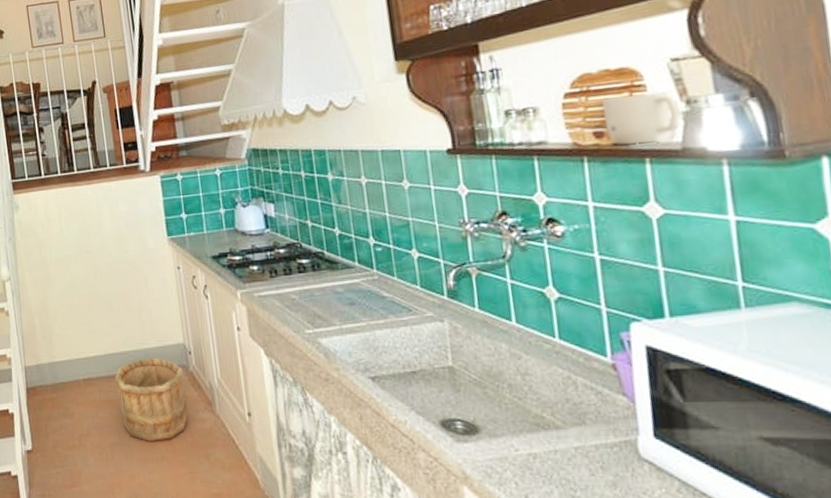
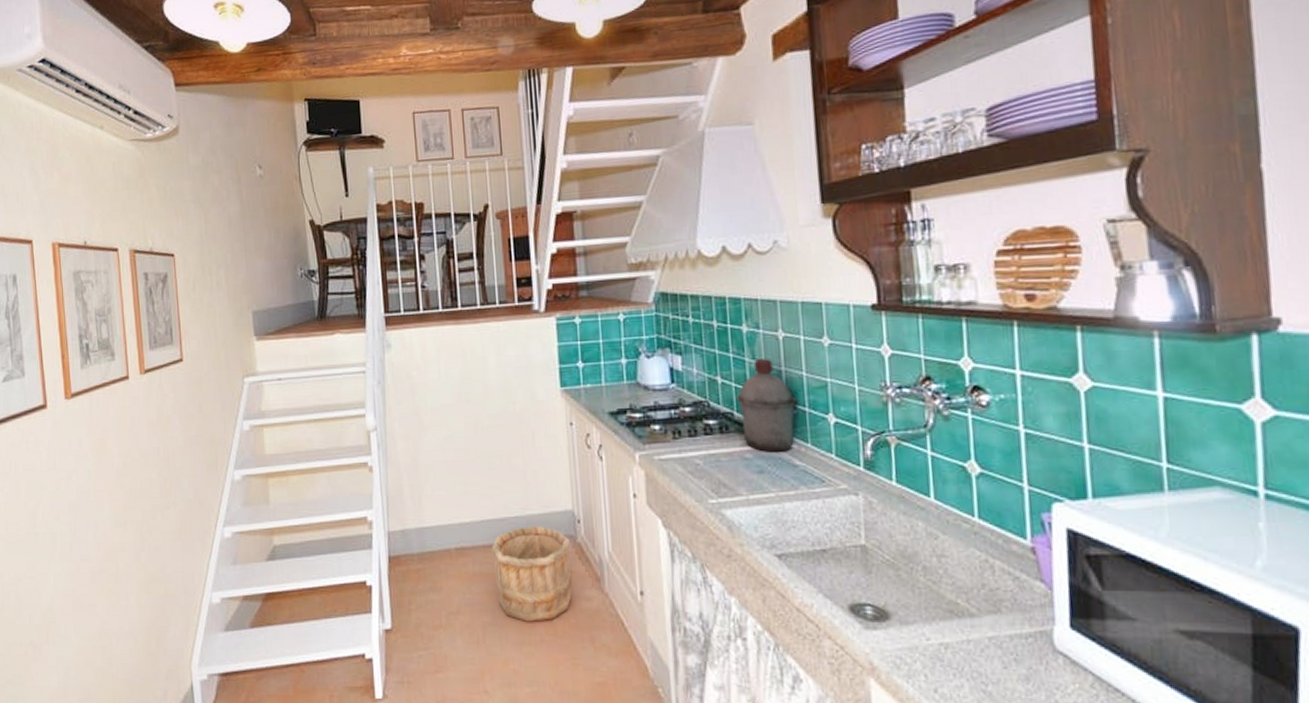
canister: none [325,203,382,286] -> present [735,359,797,452]
mug: present [601,90,682,145] -> none [1034,254,1115,311]

